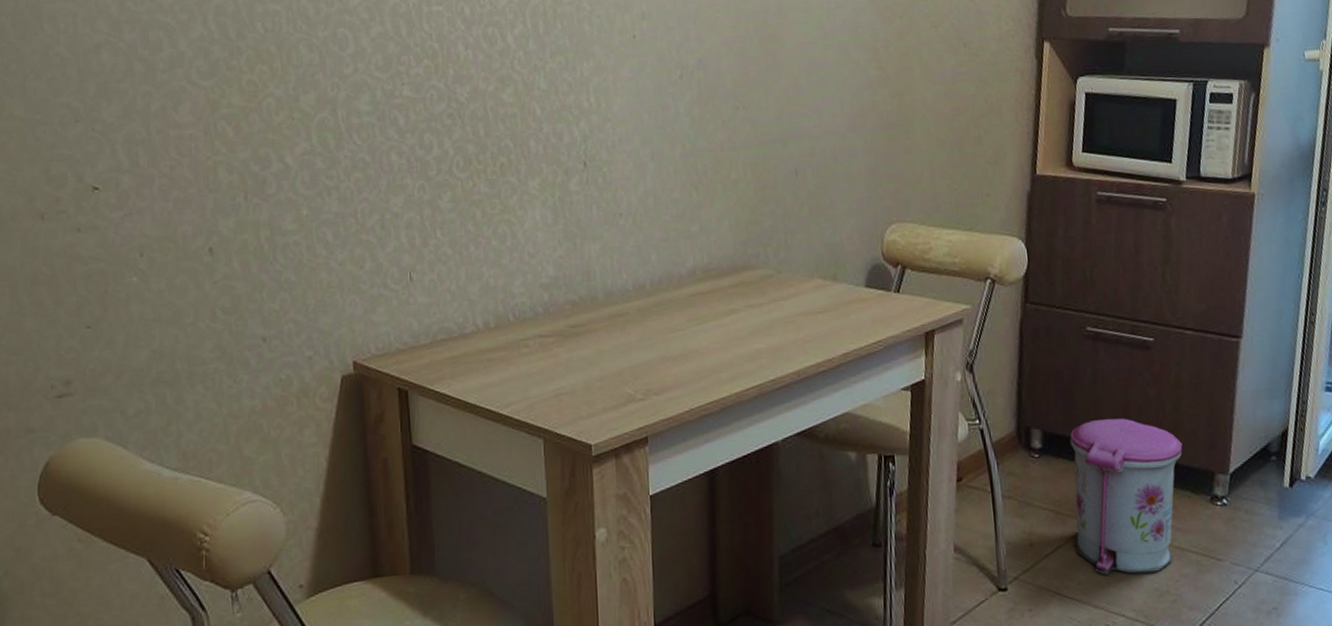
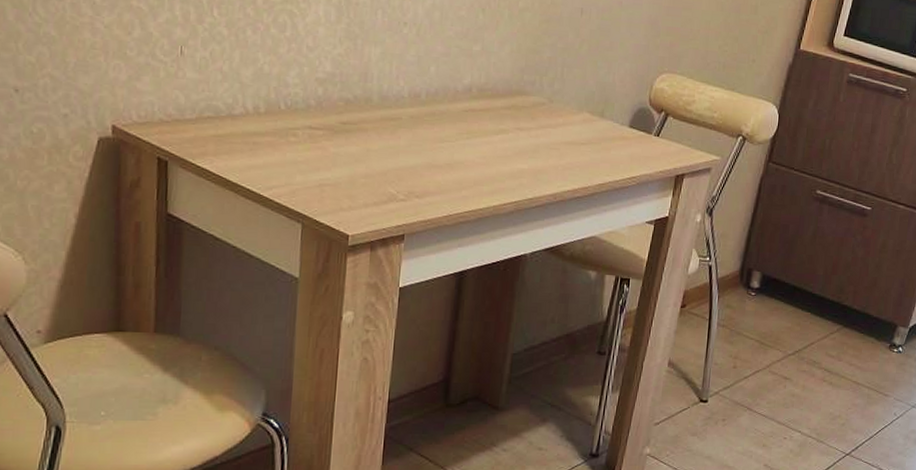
trash can: present [1070,418,1183,575] -> none [771,270,876,400]

